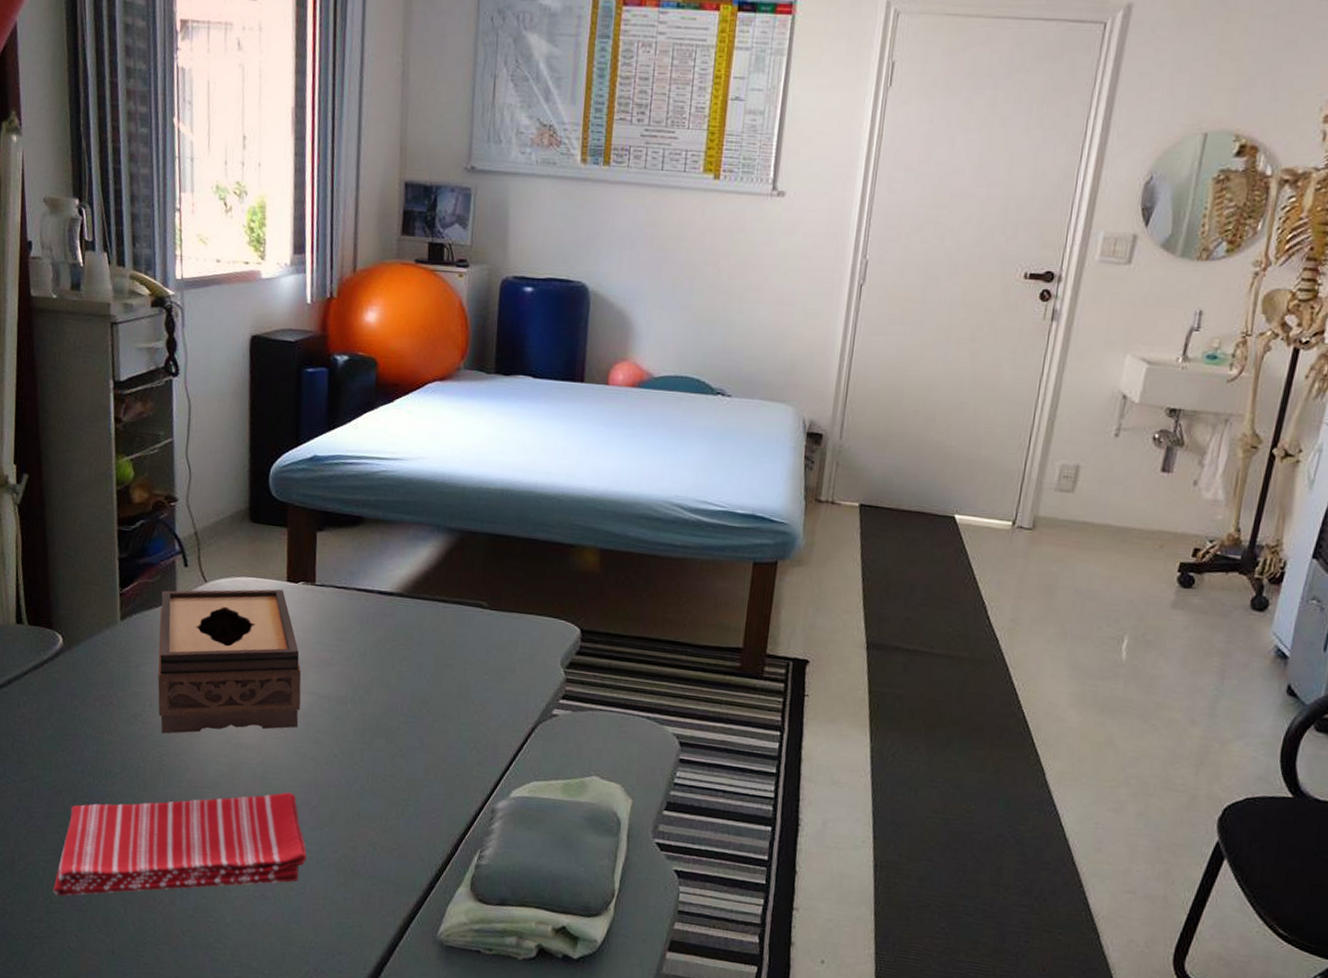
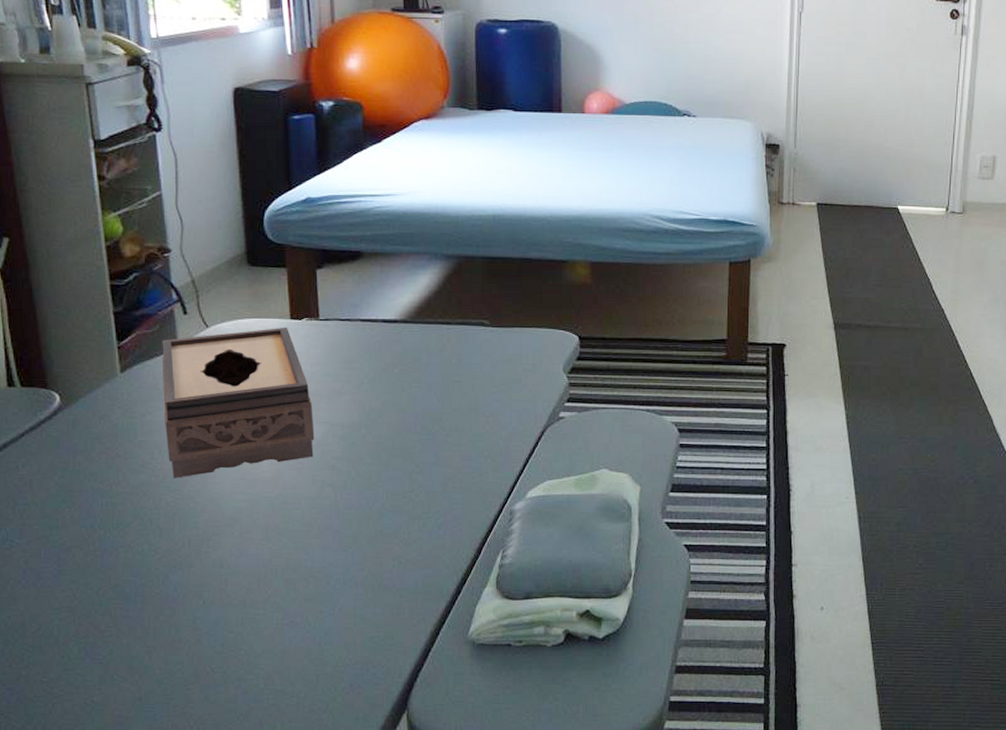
dish towel: present [53,792,307,896] -> none [70,520,333,652]

